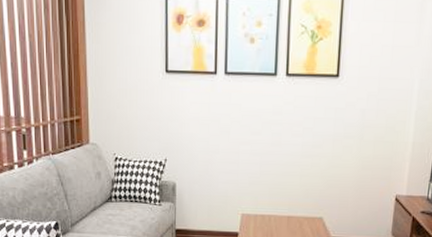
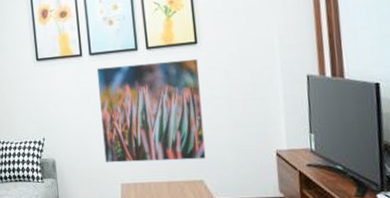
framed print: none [227,89,337,197] -> present [96,58,206,163]

